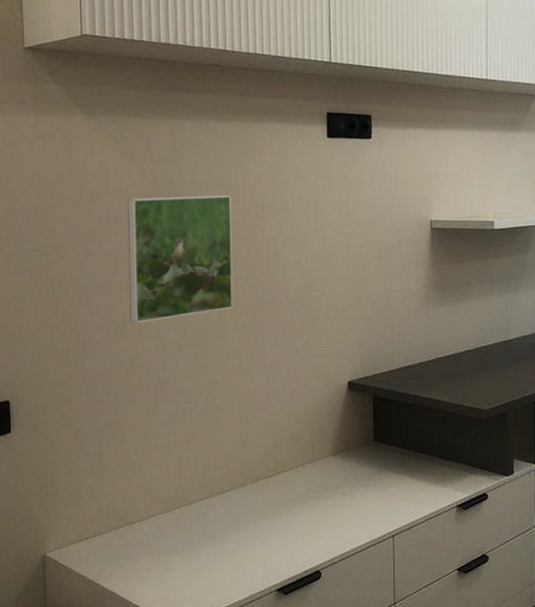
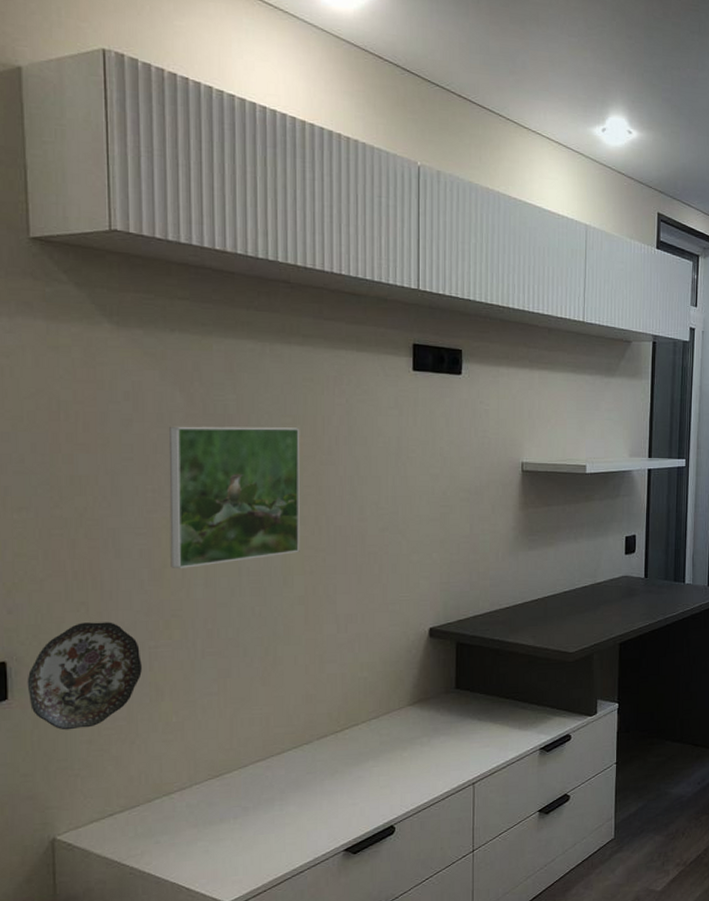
decorative plate: none [24,369,109,462] -> present [27,622,142,731]

